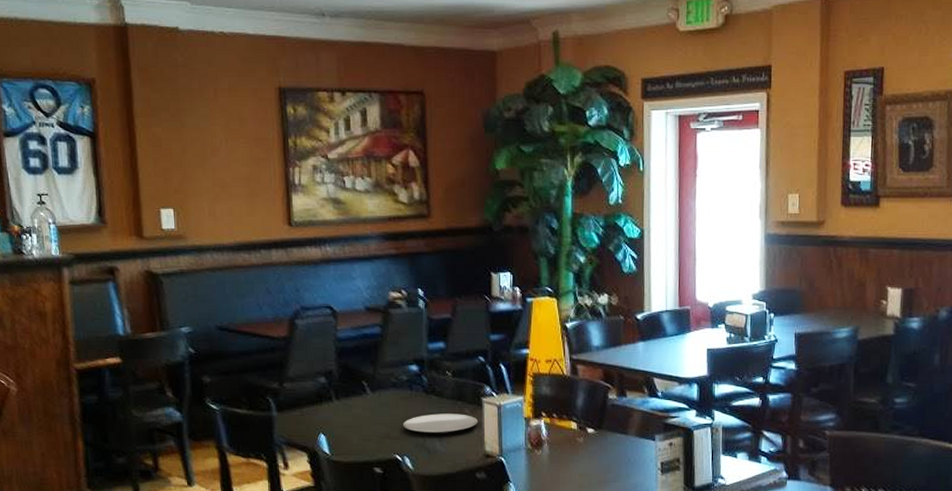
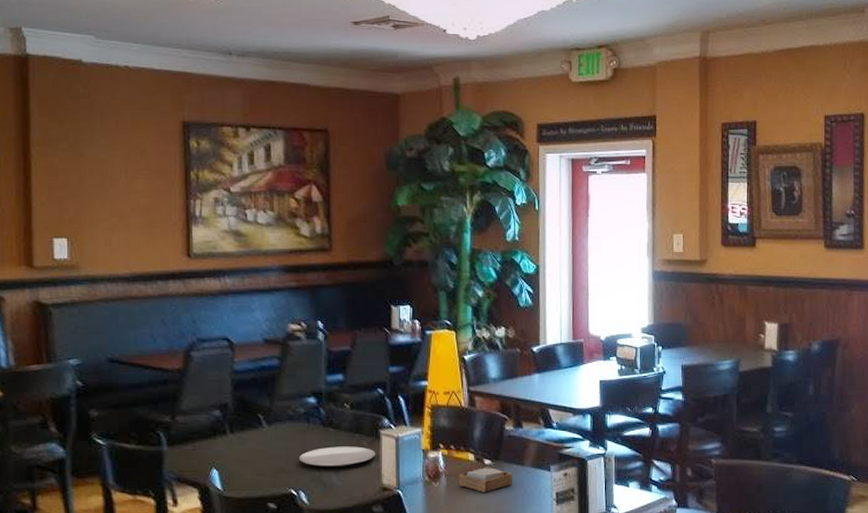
napkin holder: none [561,435,617,461] -> present [458,467,513,492]

